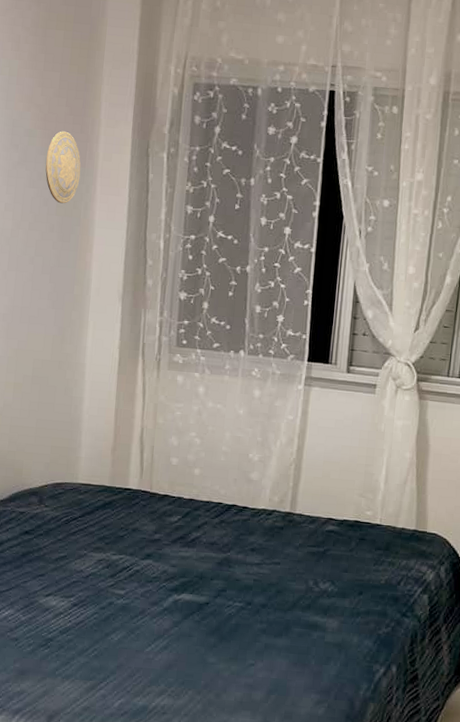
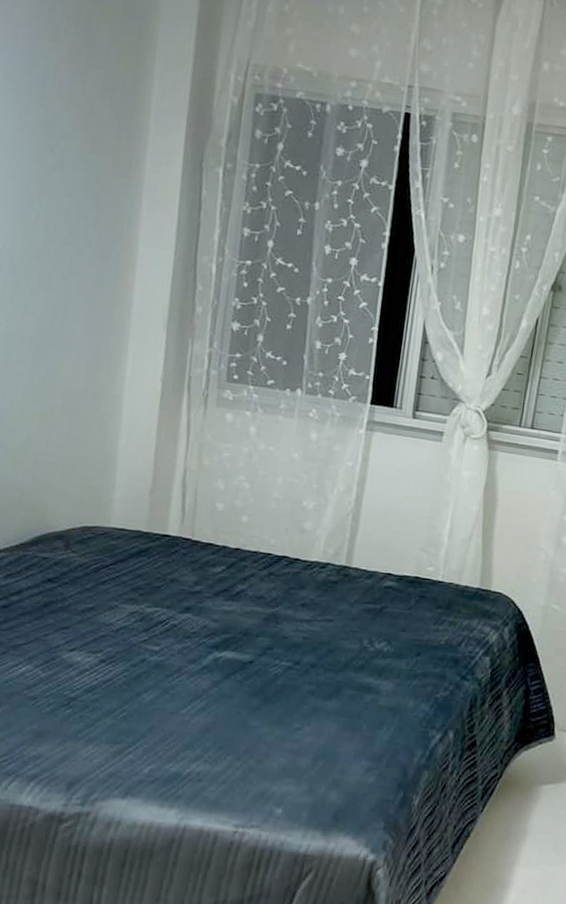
decorative plate: present [45,131,81,204] -> none [84,136,125,217]

